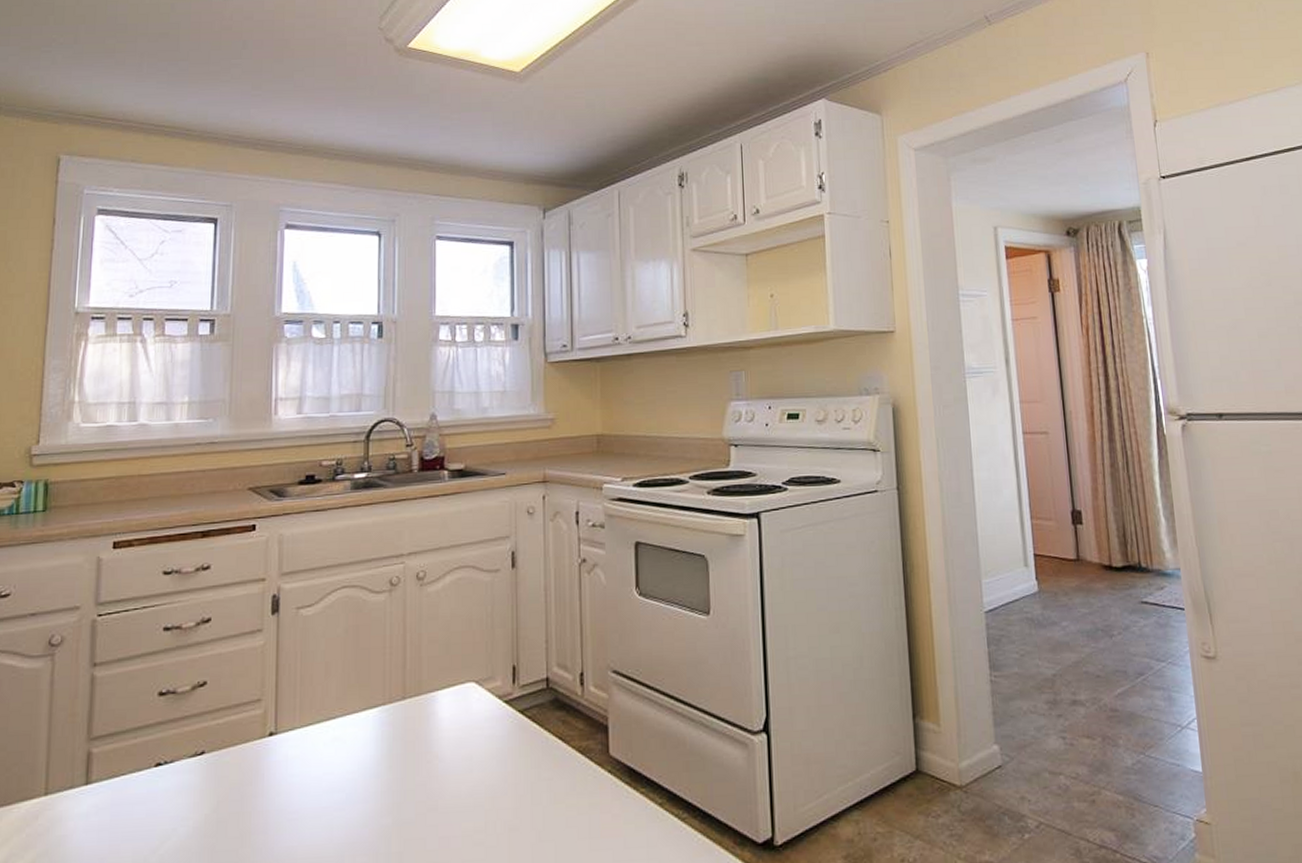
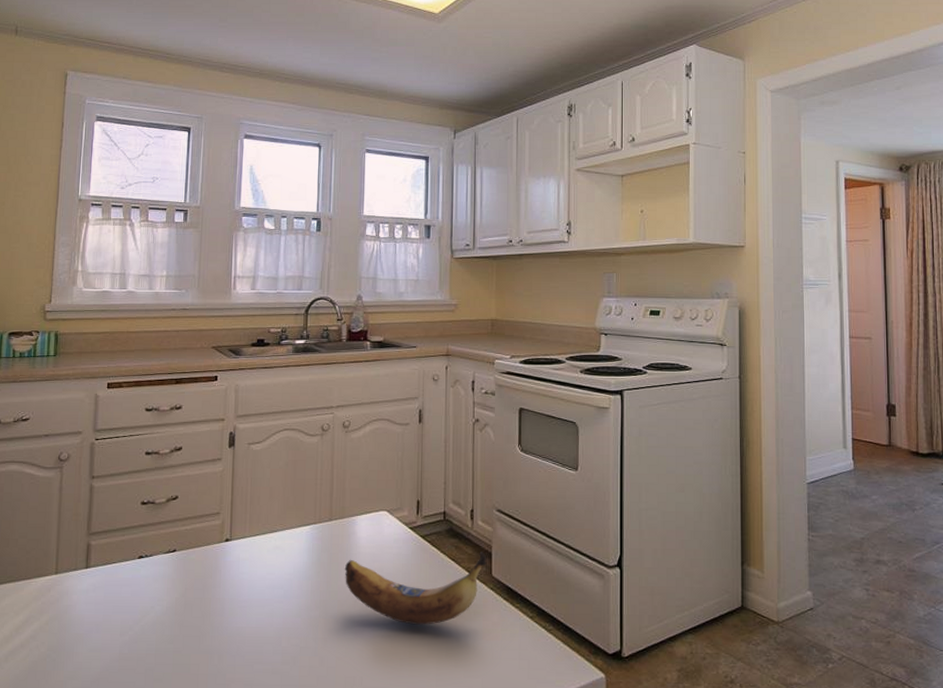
banana: none [423,725,603,826] -> present [344,552,487,625]

